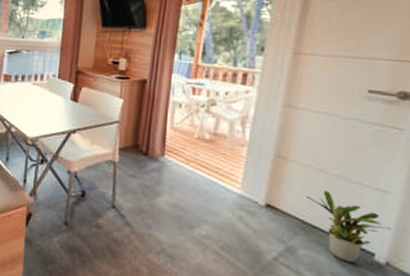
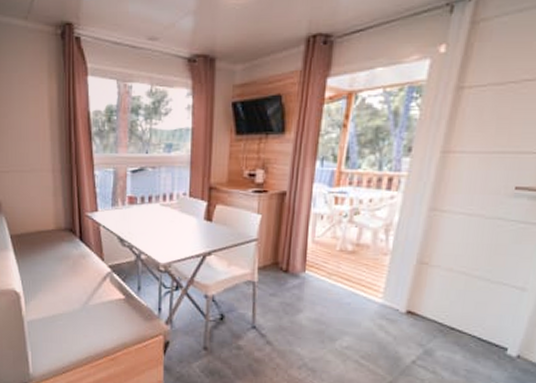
potted plant: present [306,190,392,263] -> none [447,292,526,359]

